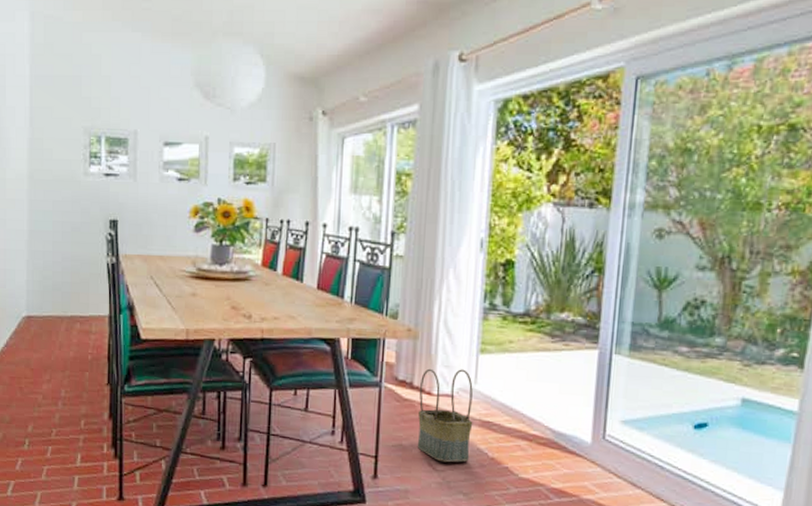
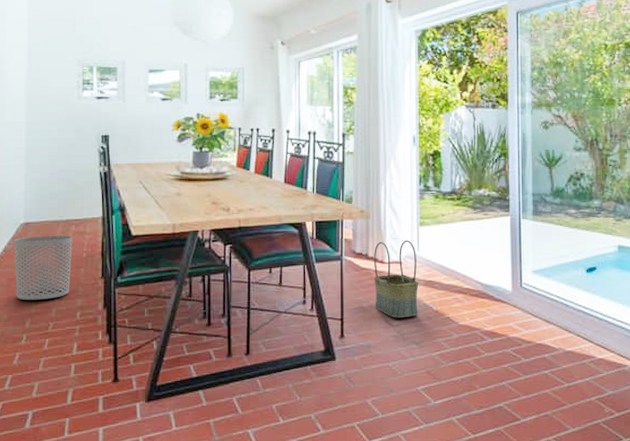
waste bin: none [16,332,77,404] -> present [14,236,73,301]

